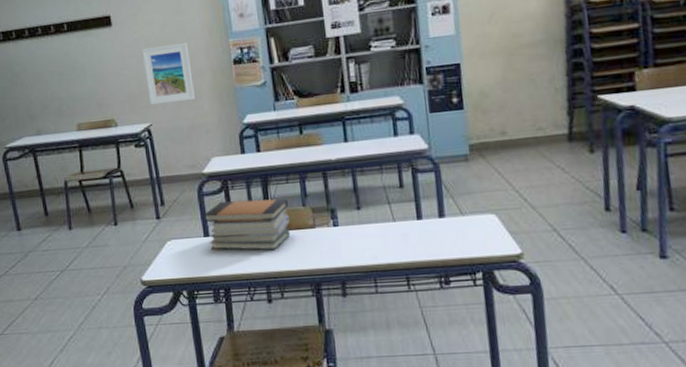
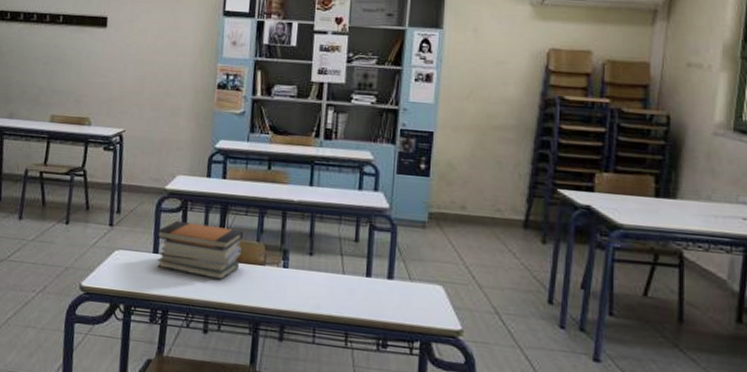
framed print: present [141,43,195,105] -> none [127,55,177,115]

